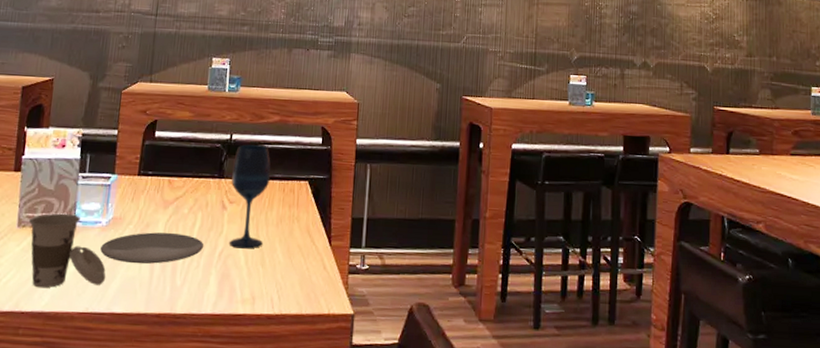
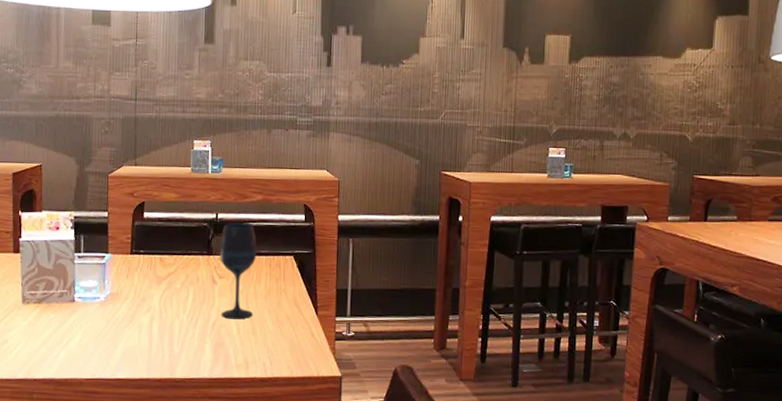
cup: present [29,213,106,288] -> none [33,290,109,358]
plate: present [100,232,204,264] -> none [101,306,198,335]

